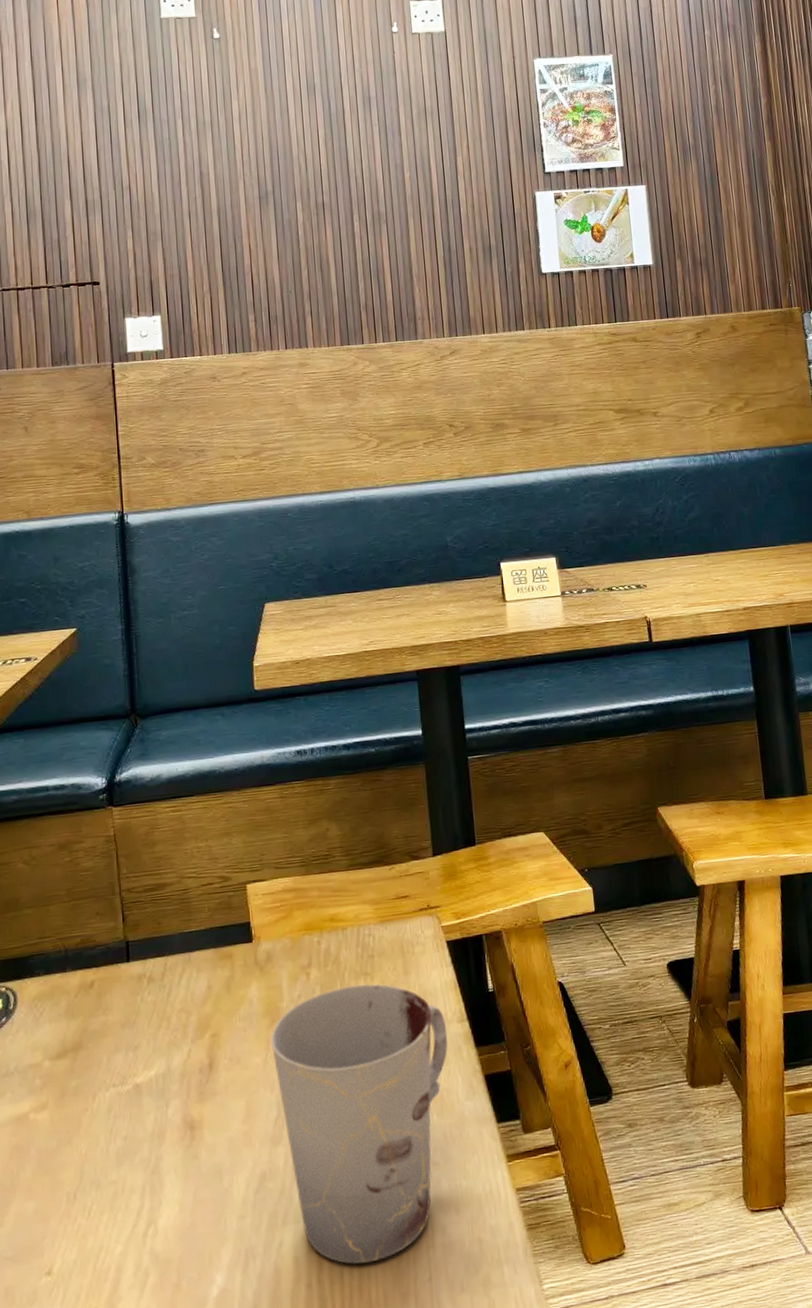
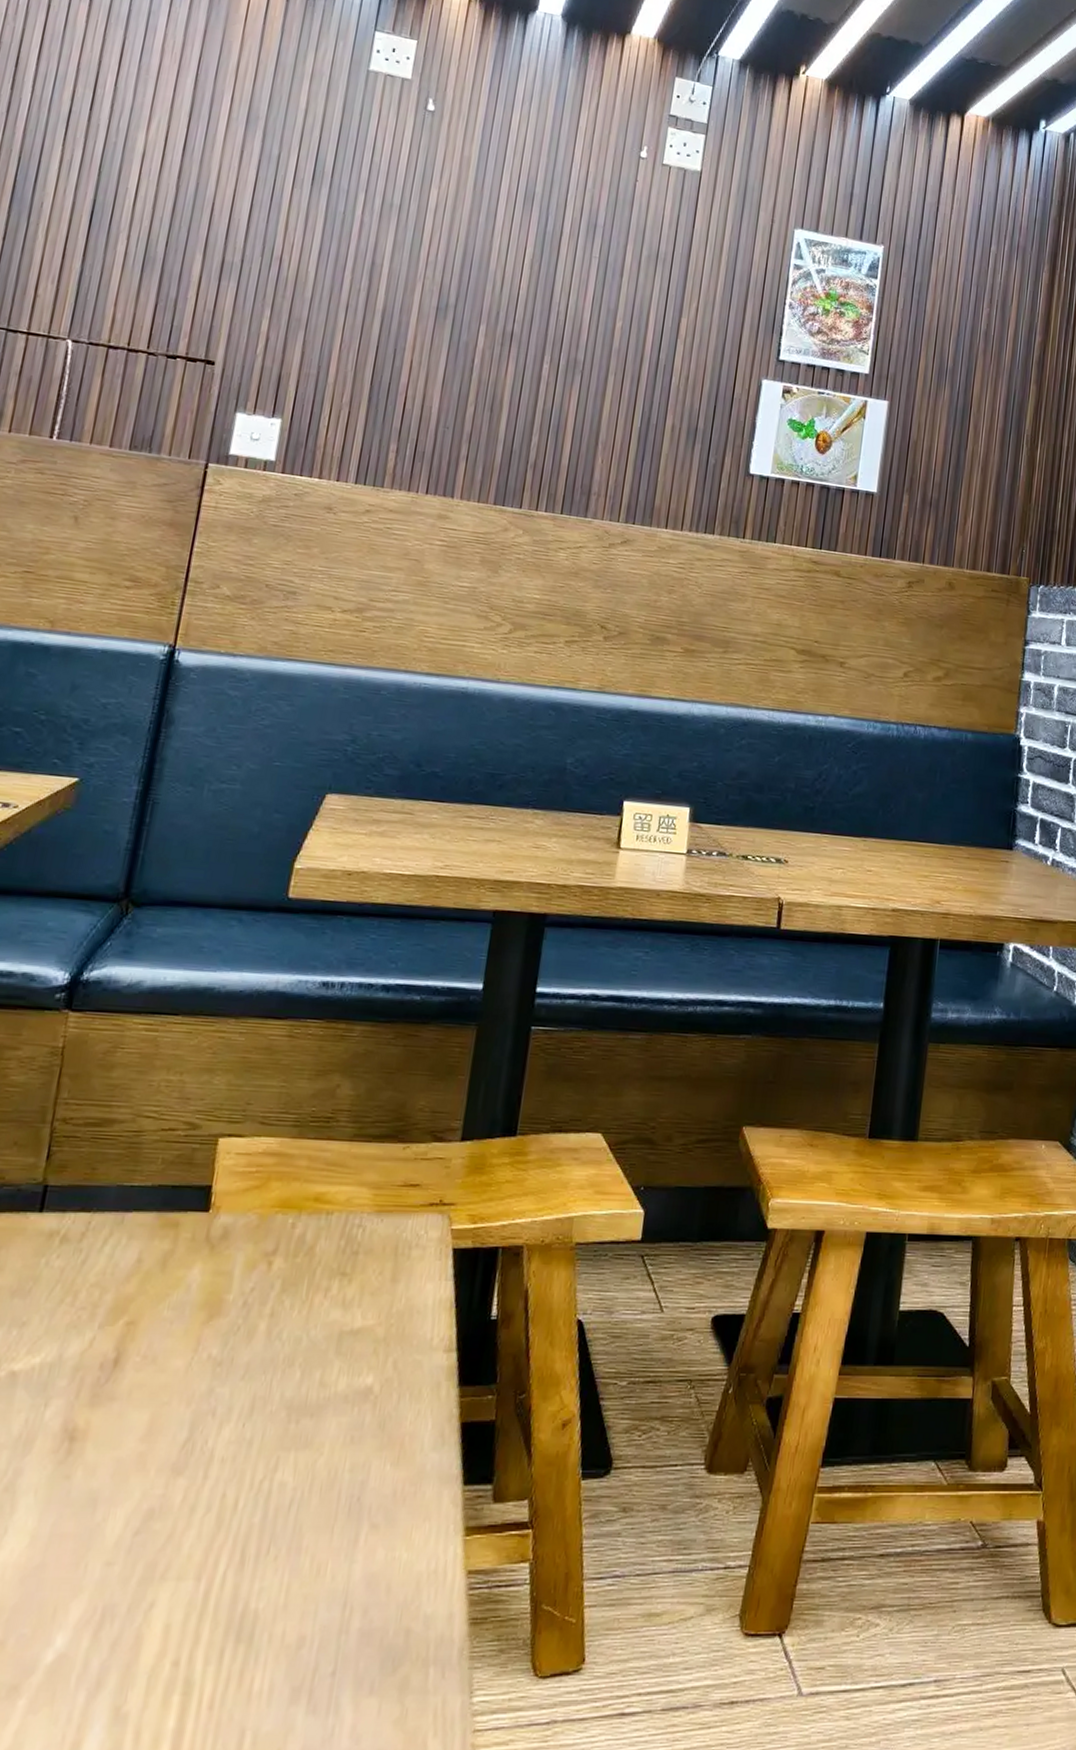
cup: present [271,984,448,1265] -> none [186,1285,429,1644]

